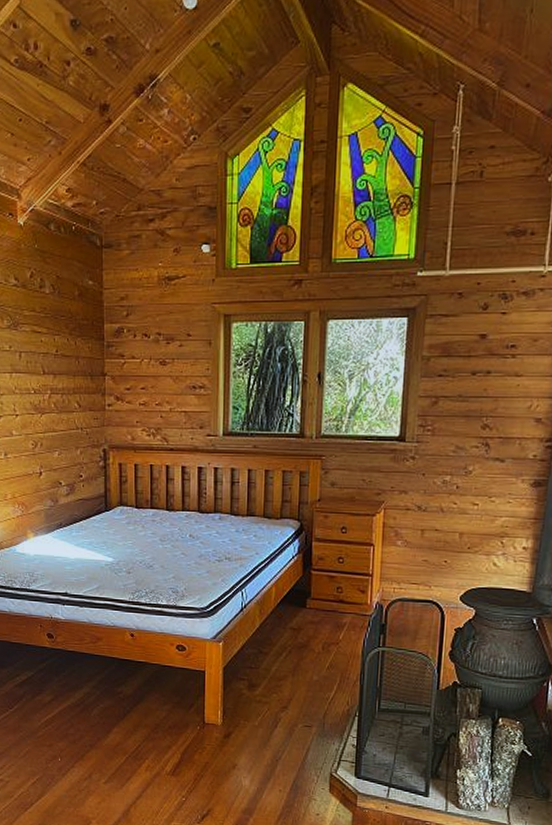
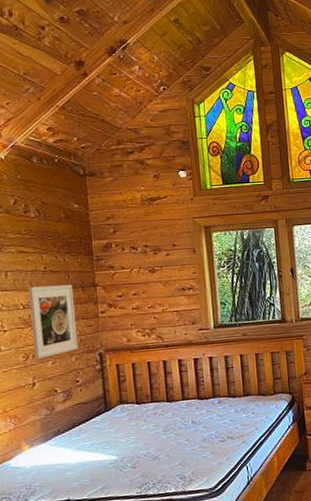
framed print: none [40,371,84,449] -> present [28,284,78,360]

